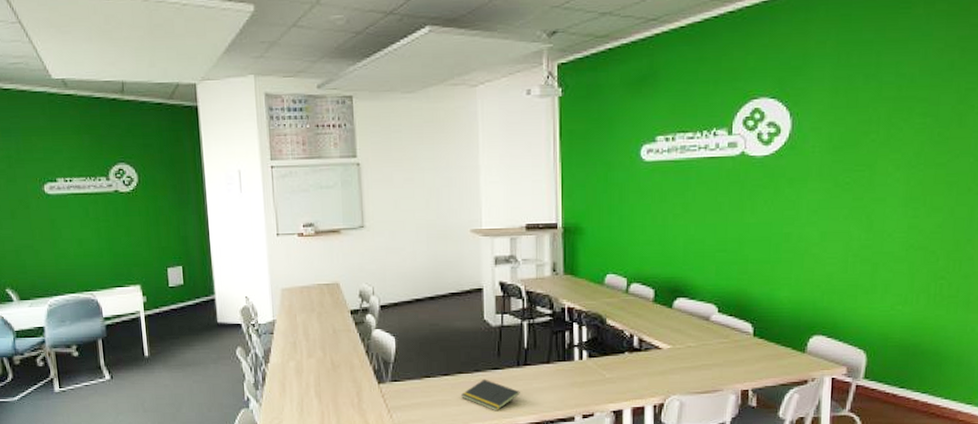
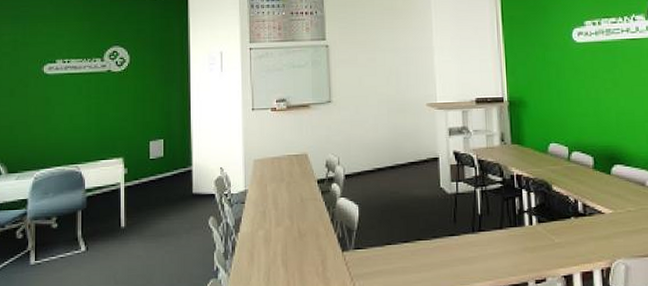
notepad: present [461,379,520,411] -> none [421,245,476,278]

